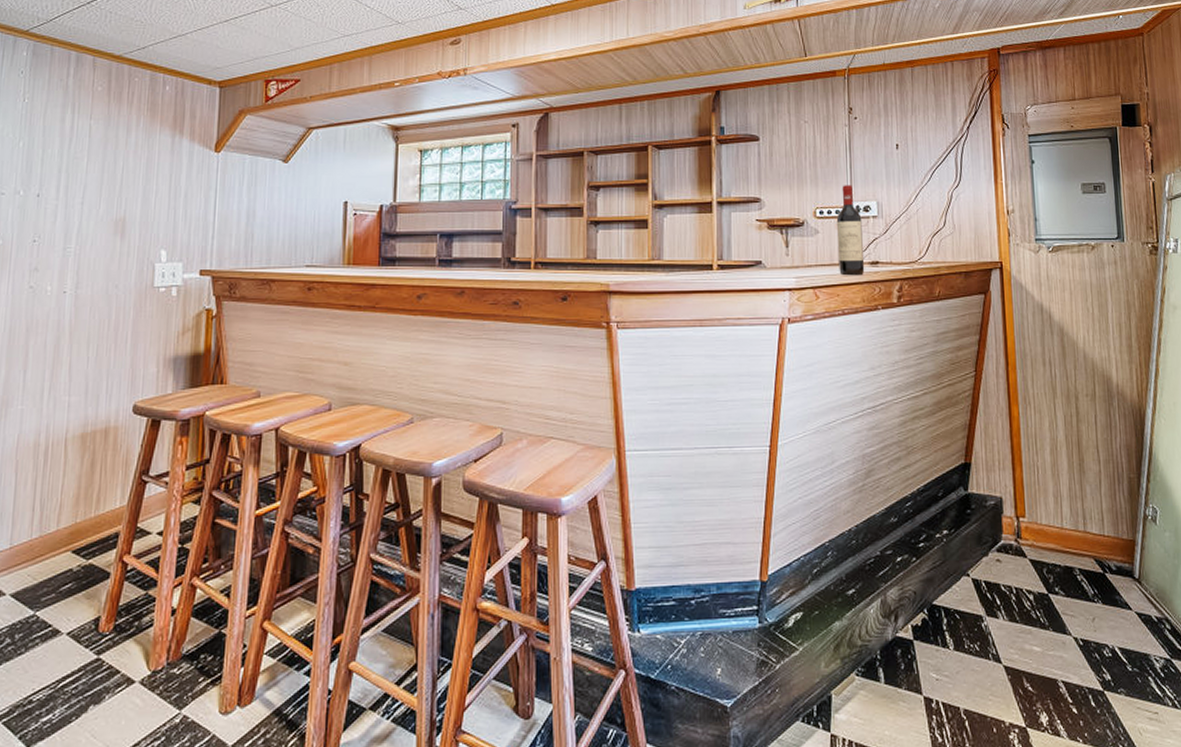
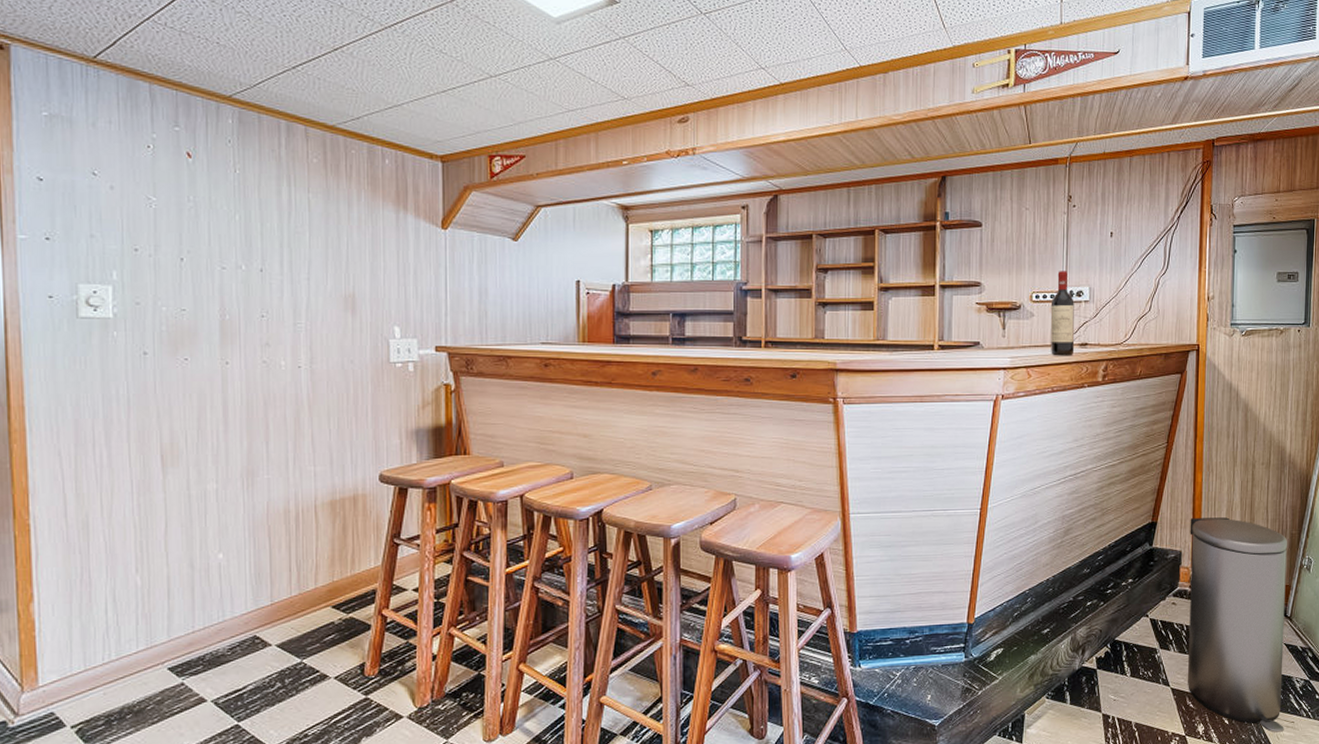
pedal bin: none [1009,458,1147,726] -> present [1188,517,1288,733]

